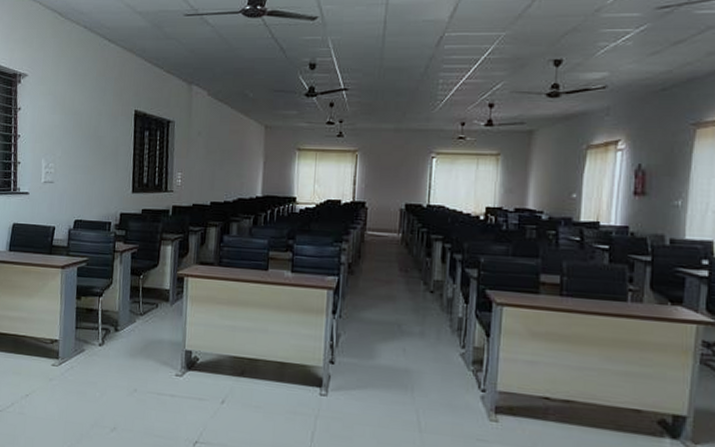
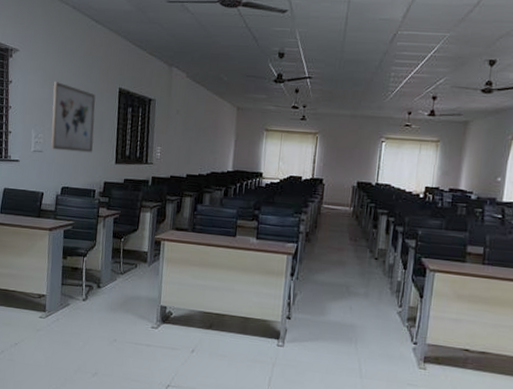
wall art: none [62,107,110,182] -> present [50,82,96,153]

